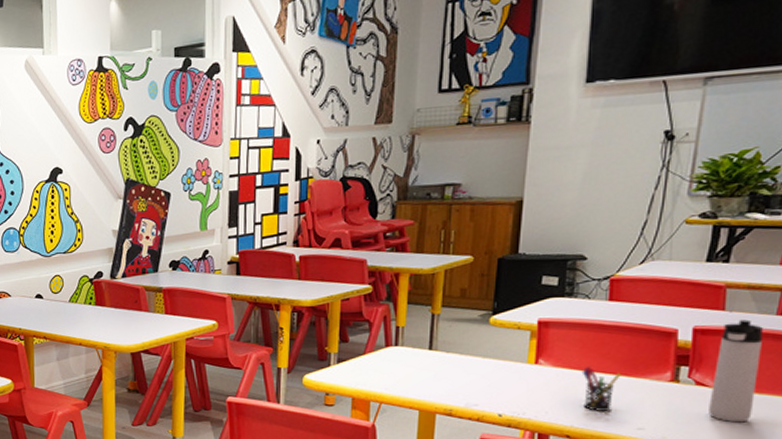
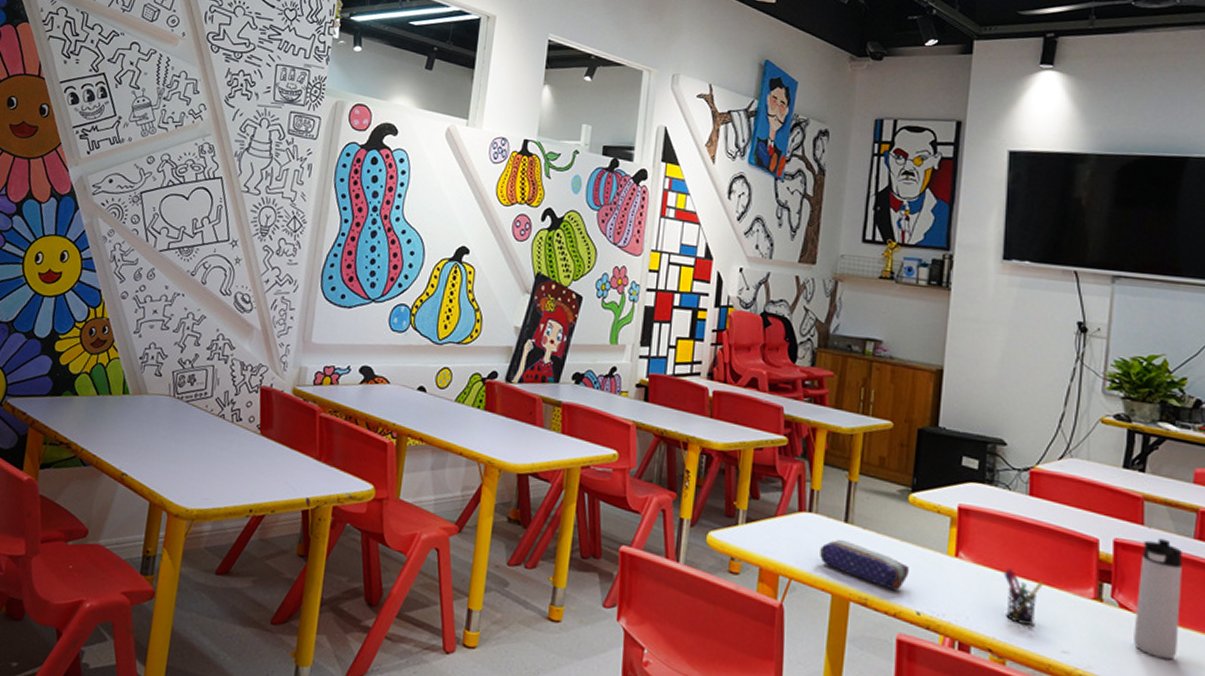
pencil case: none [407,365,491,400] -> present [820,540,909,591]

